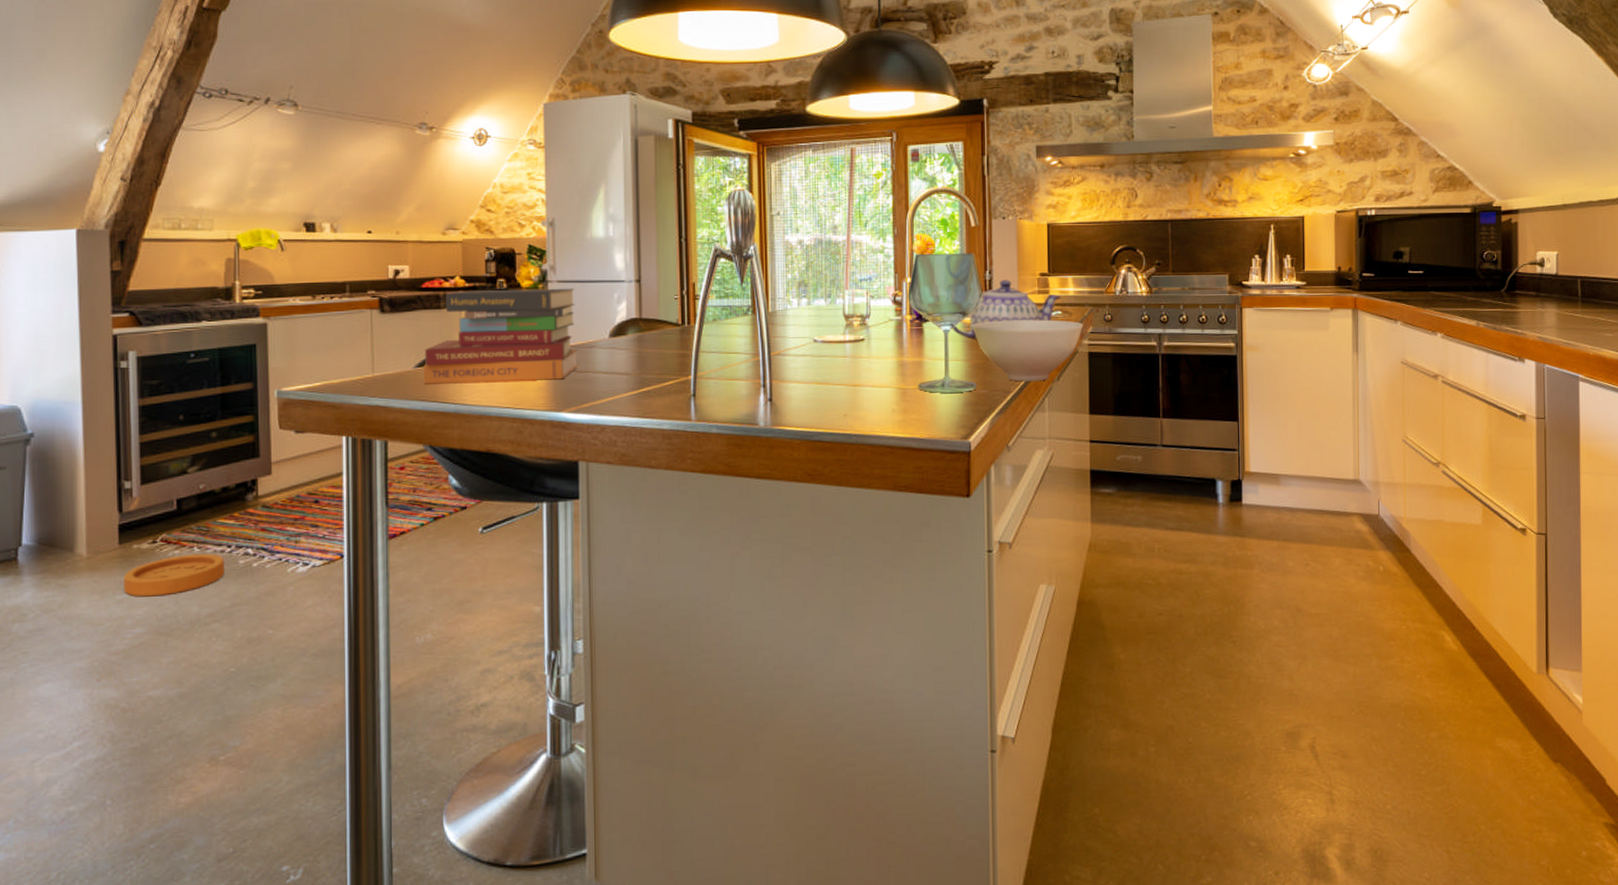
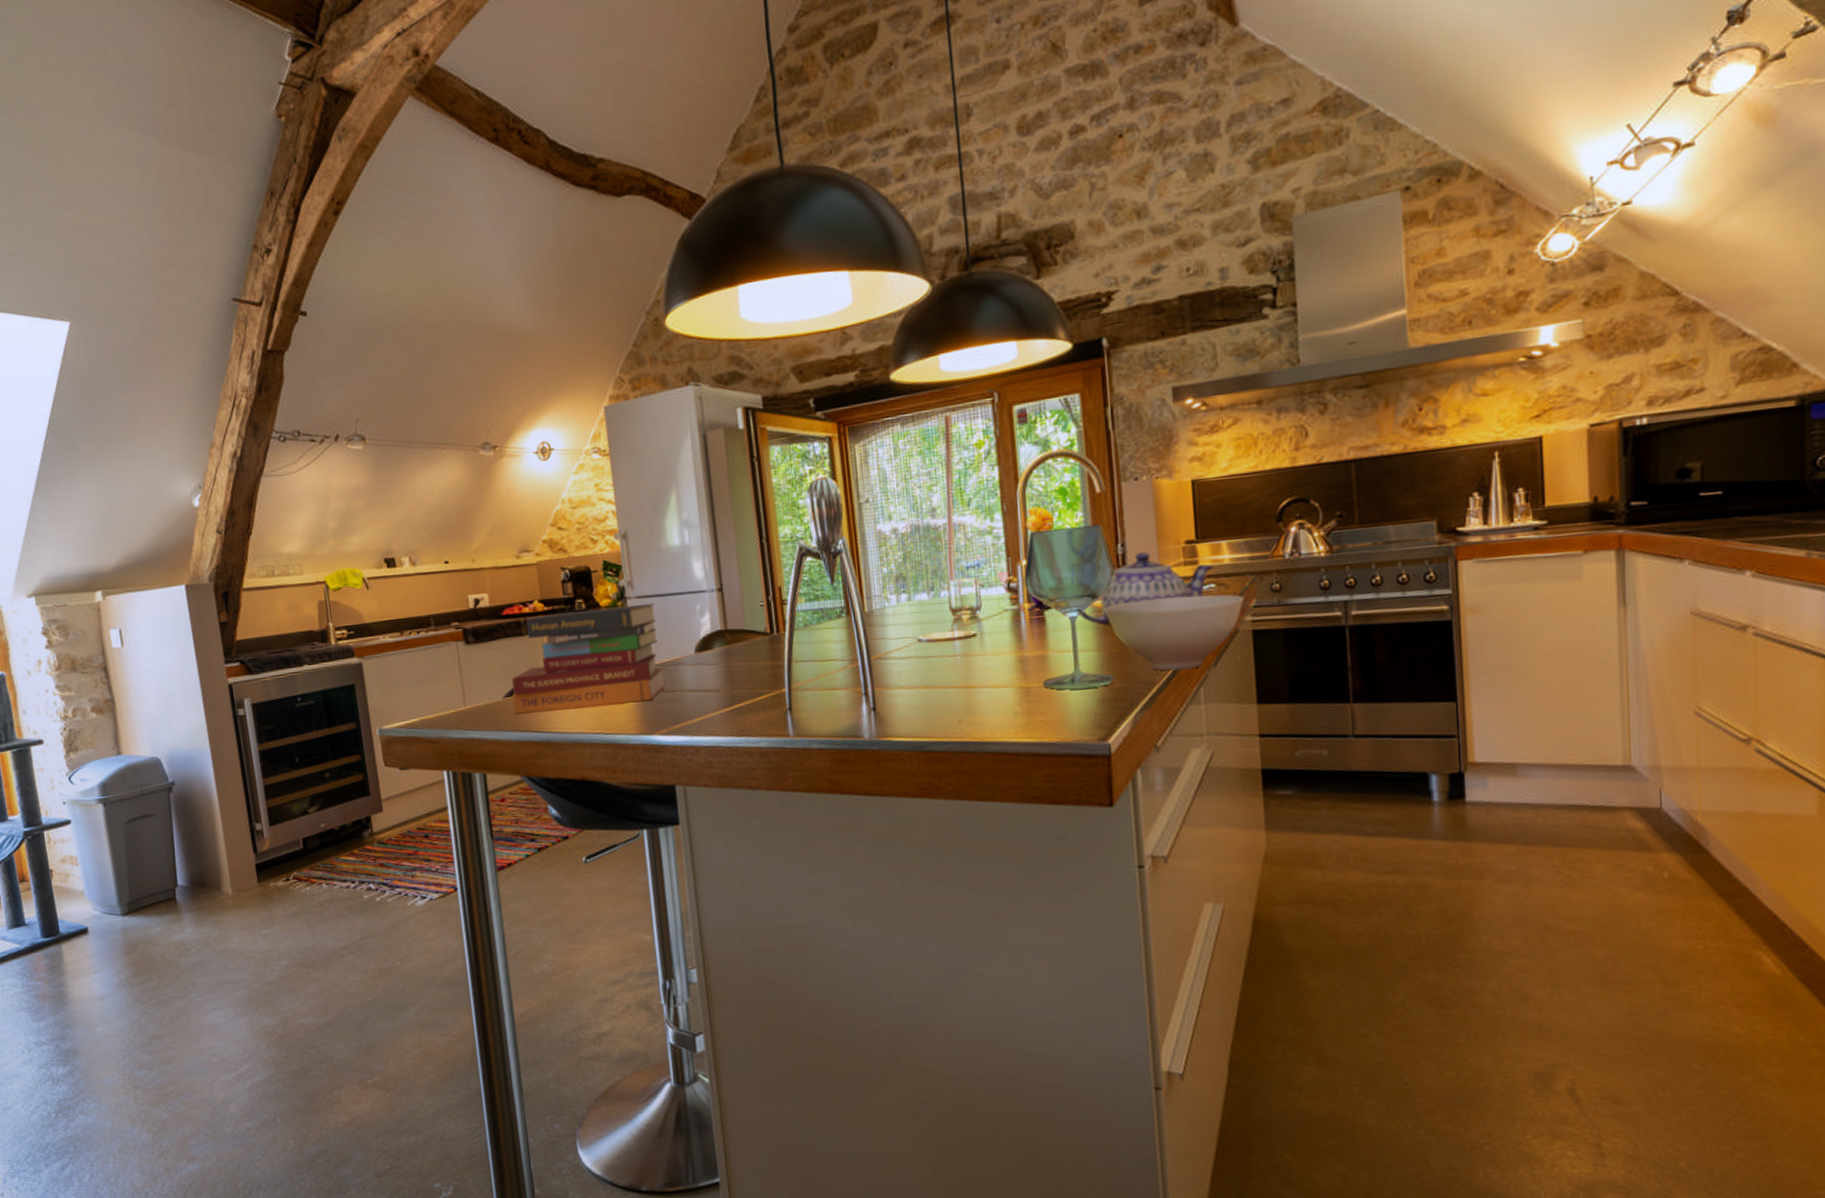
pet bowl: present [124,553,224,597] -> none [265,889,352,932]

